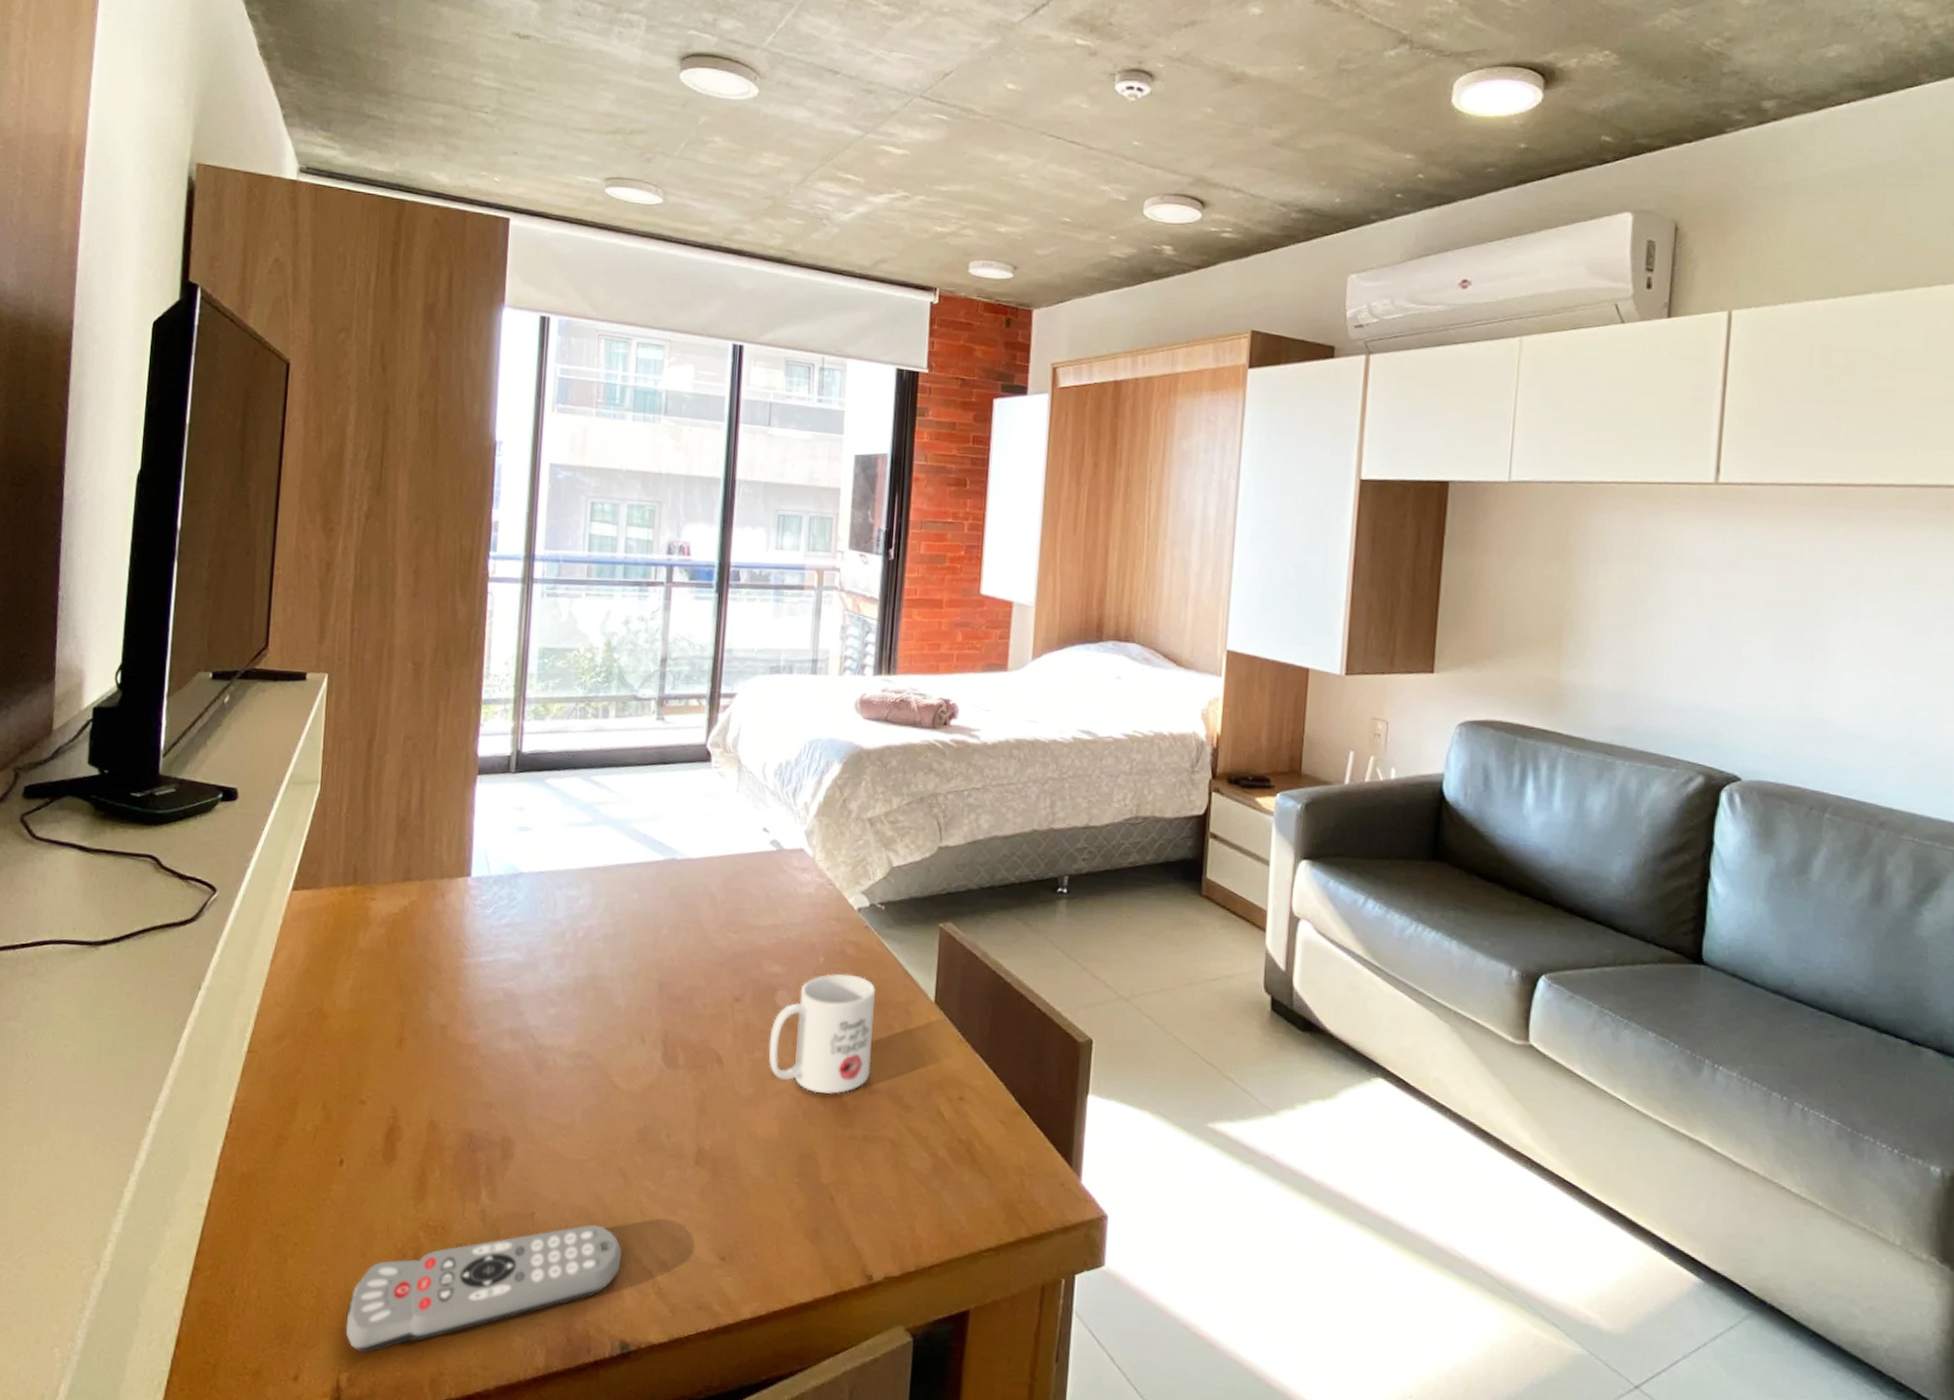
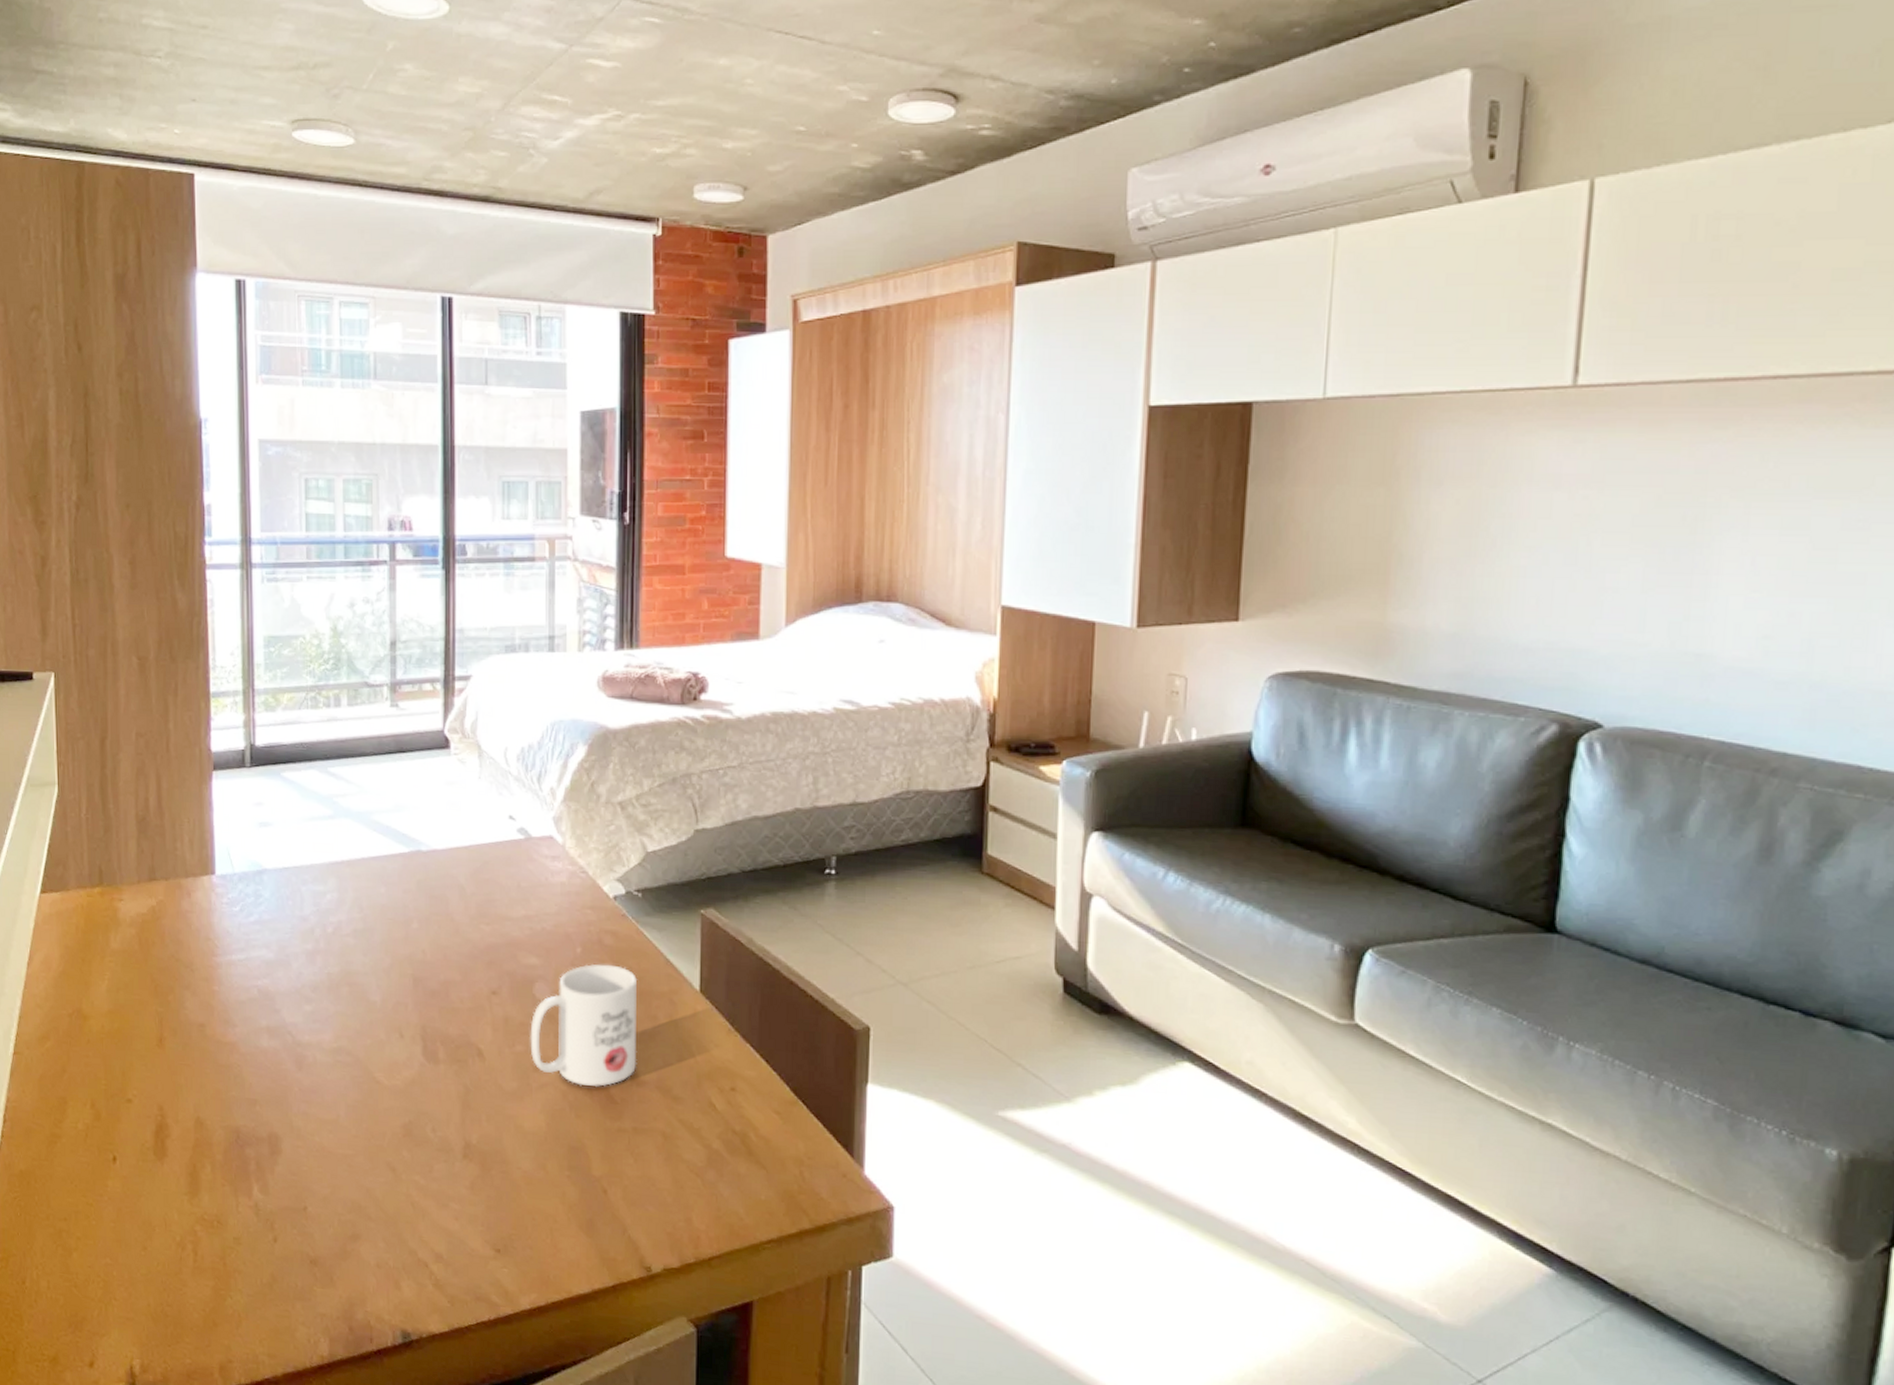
remote control: present [345,1224,622,1353] -> none [134,1218,397,1342]

